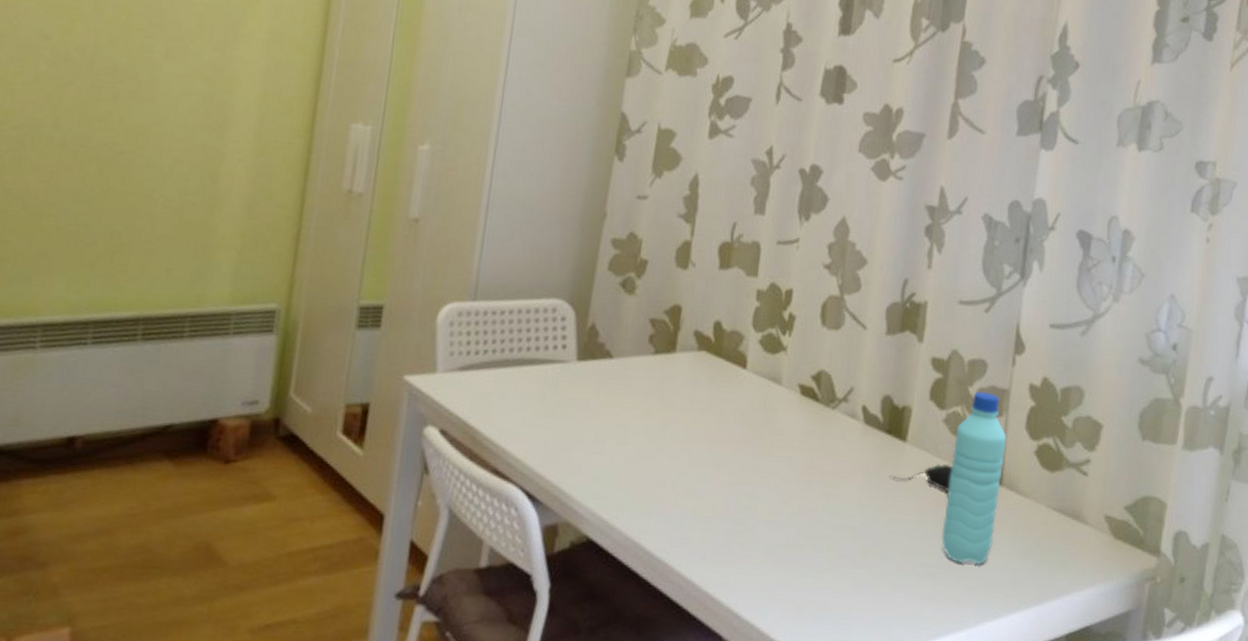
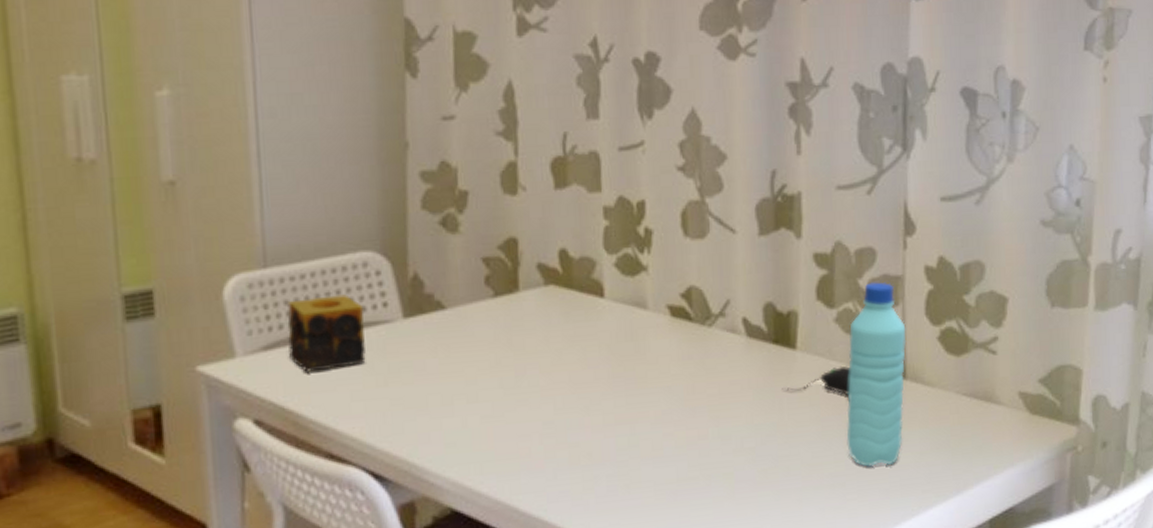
candle: none [479,331,547,396] -> present [287,294,366,372]

